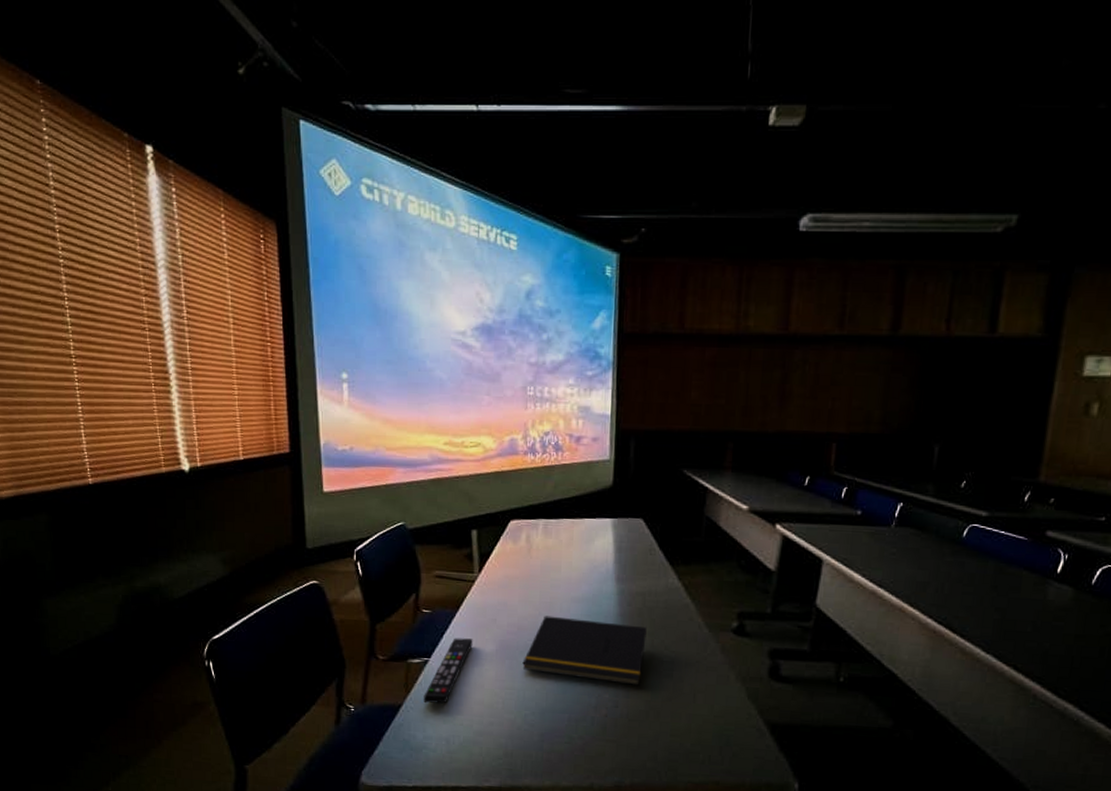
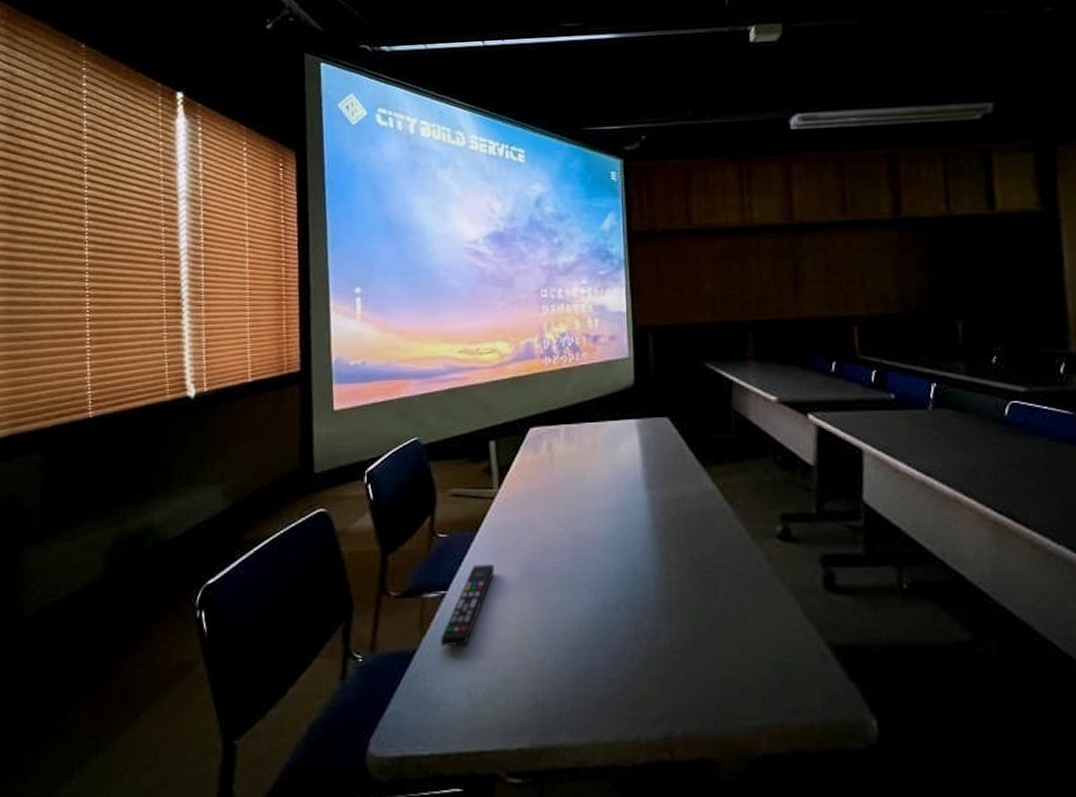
notepad: present [522,615,647,686] -> none [550,532,684,609]

